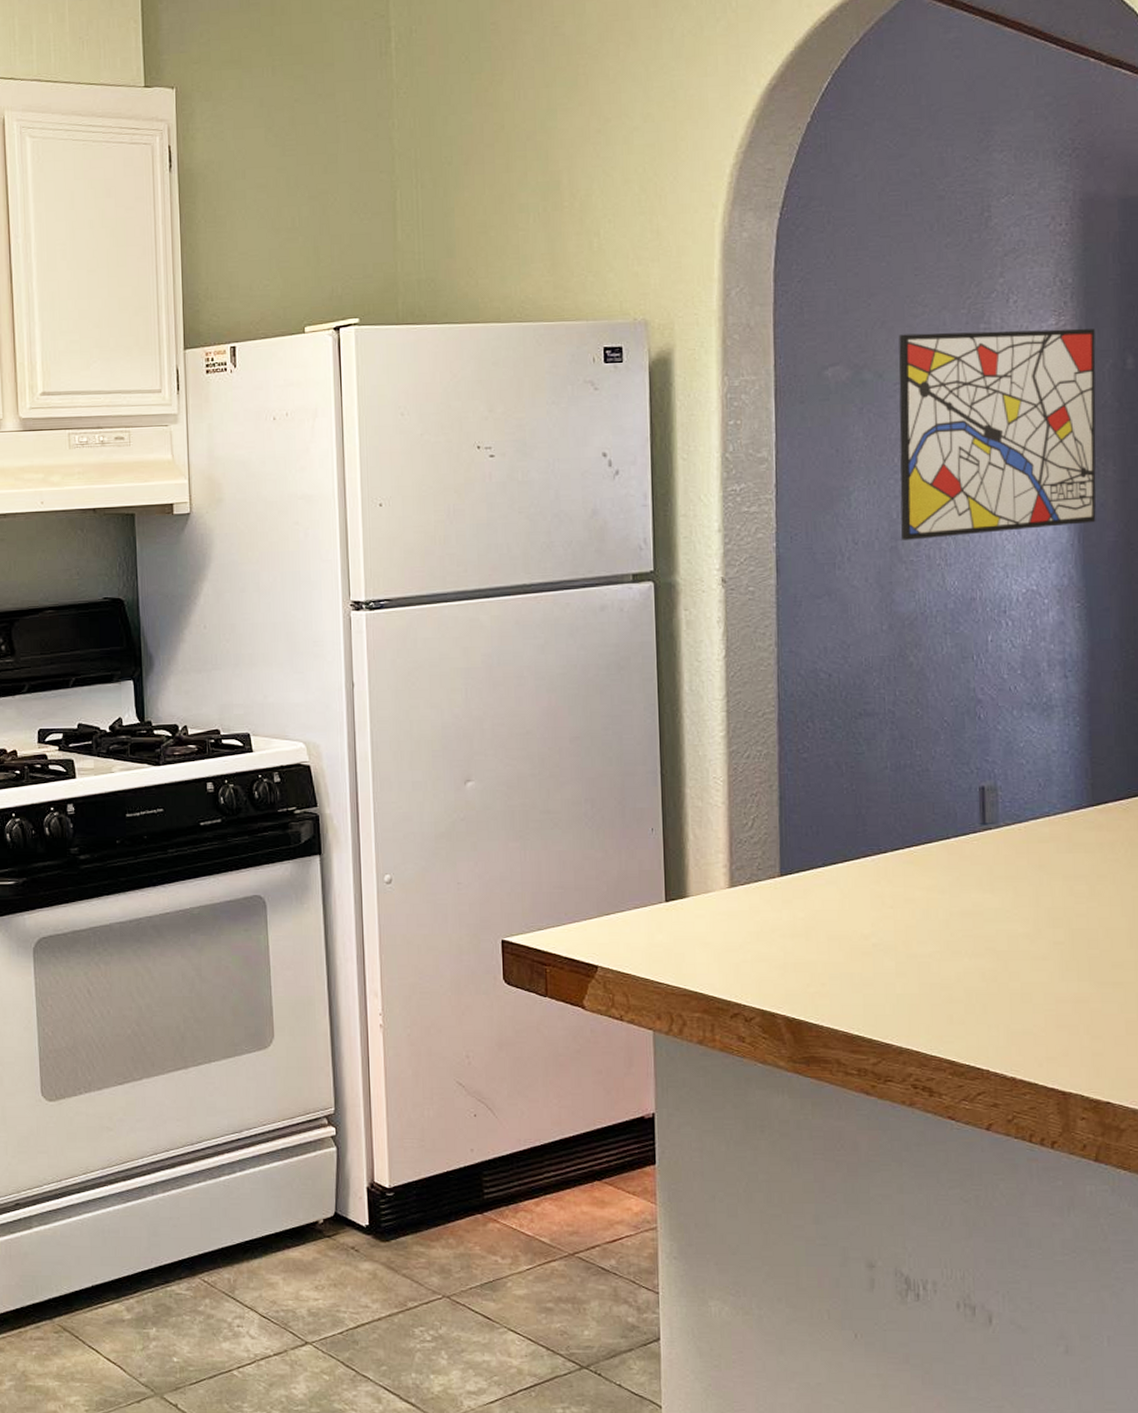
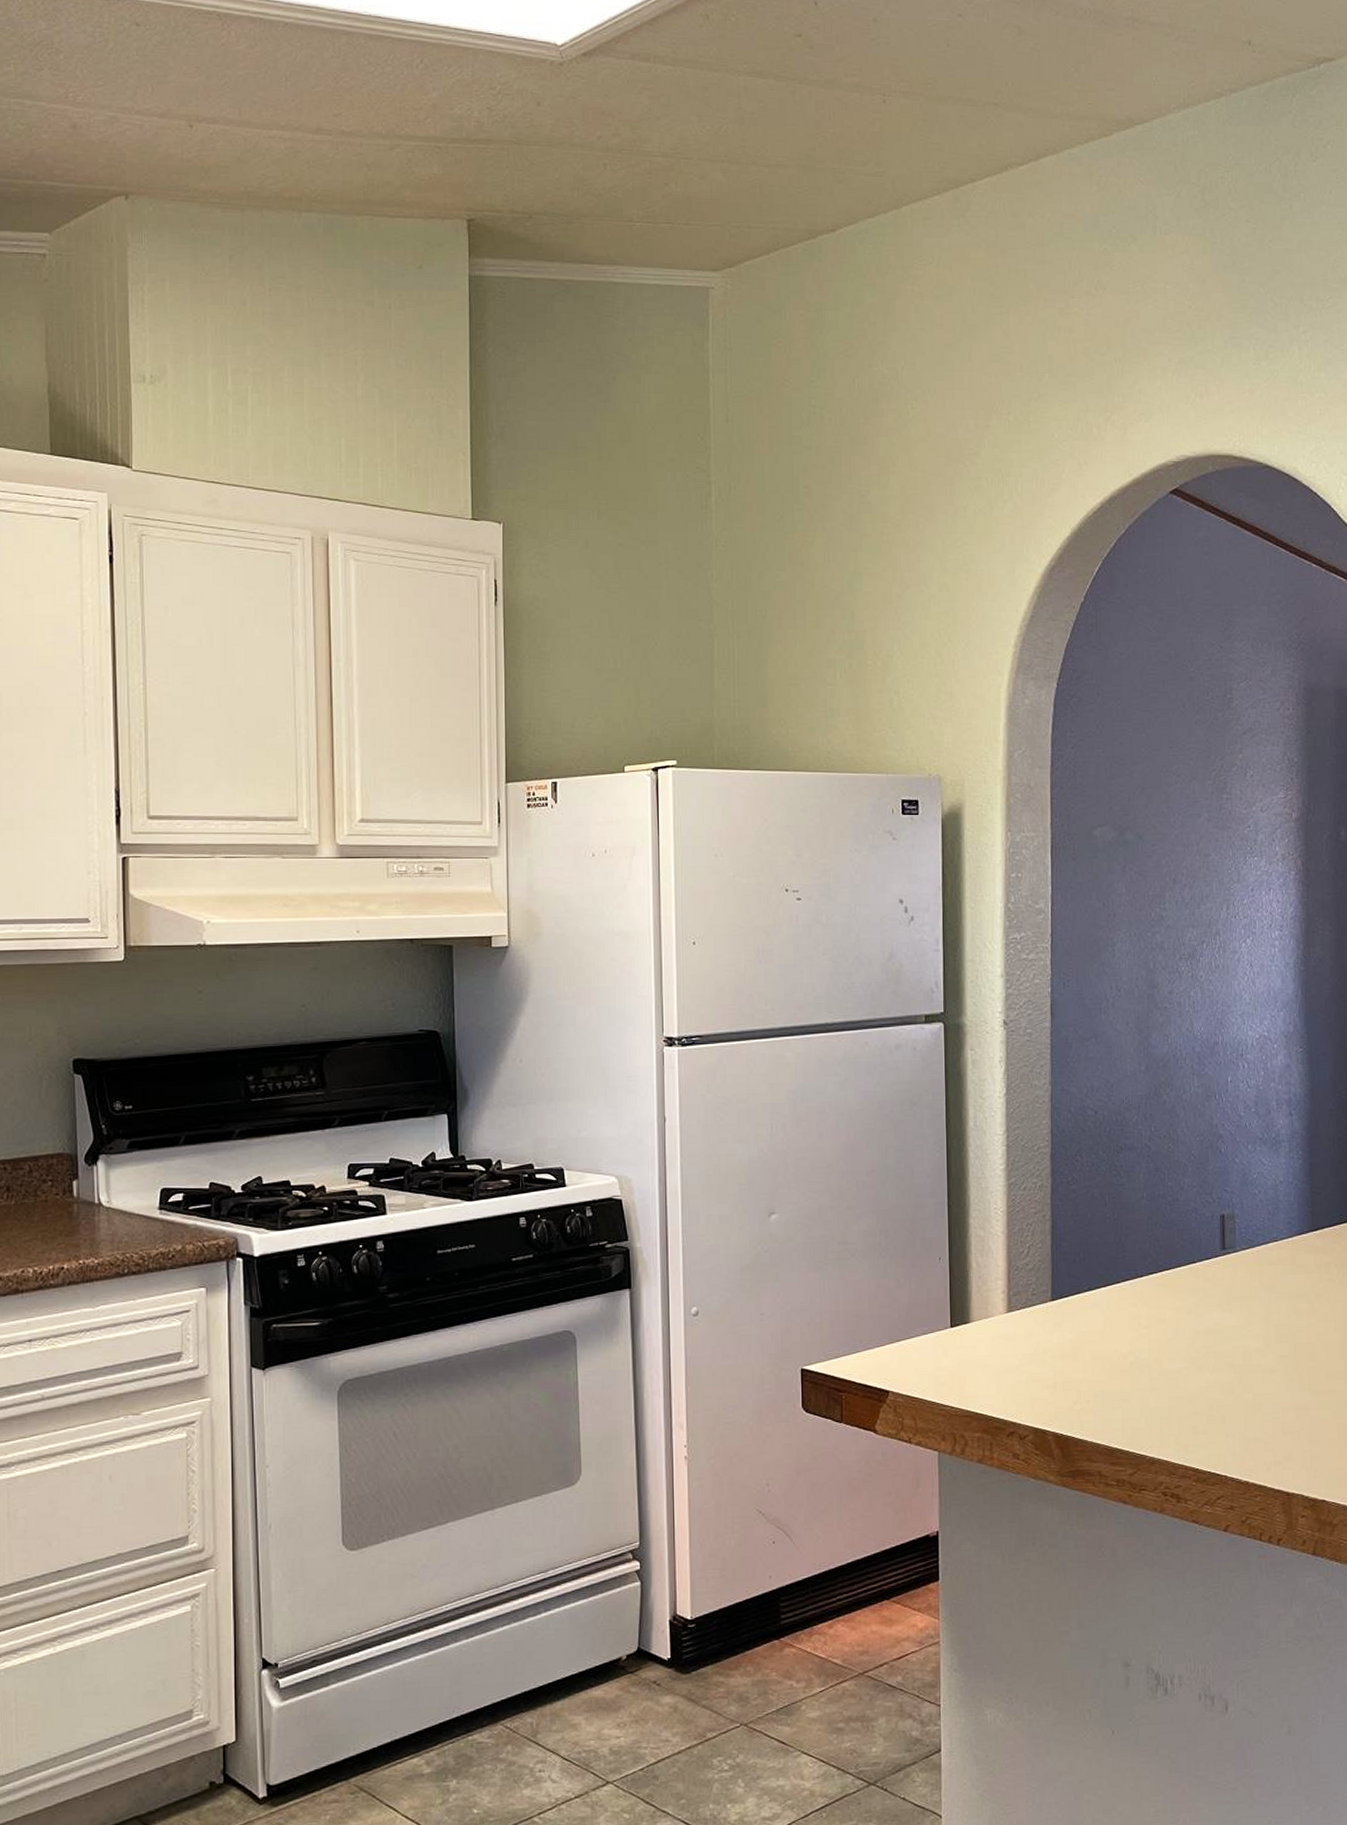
wall art: present [899,328,1096,540] -> none [1156,800,1316,988]

